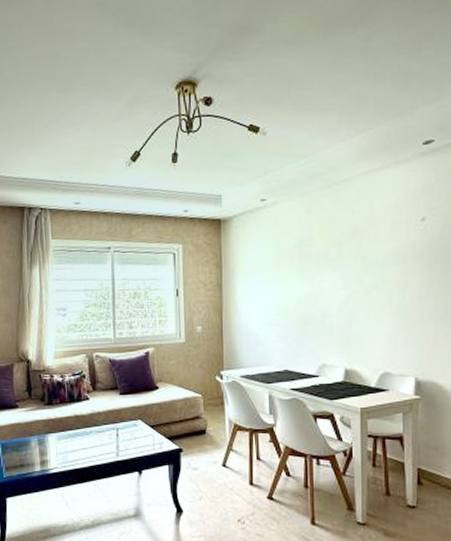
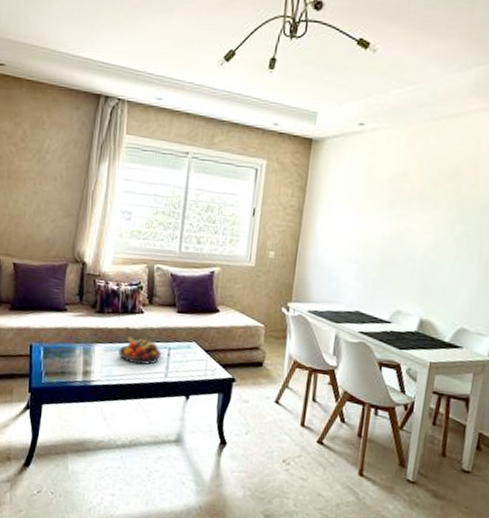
fruit bowl: none [70,422,111,448] -> present [118,336,162,365]

